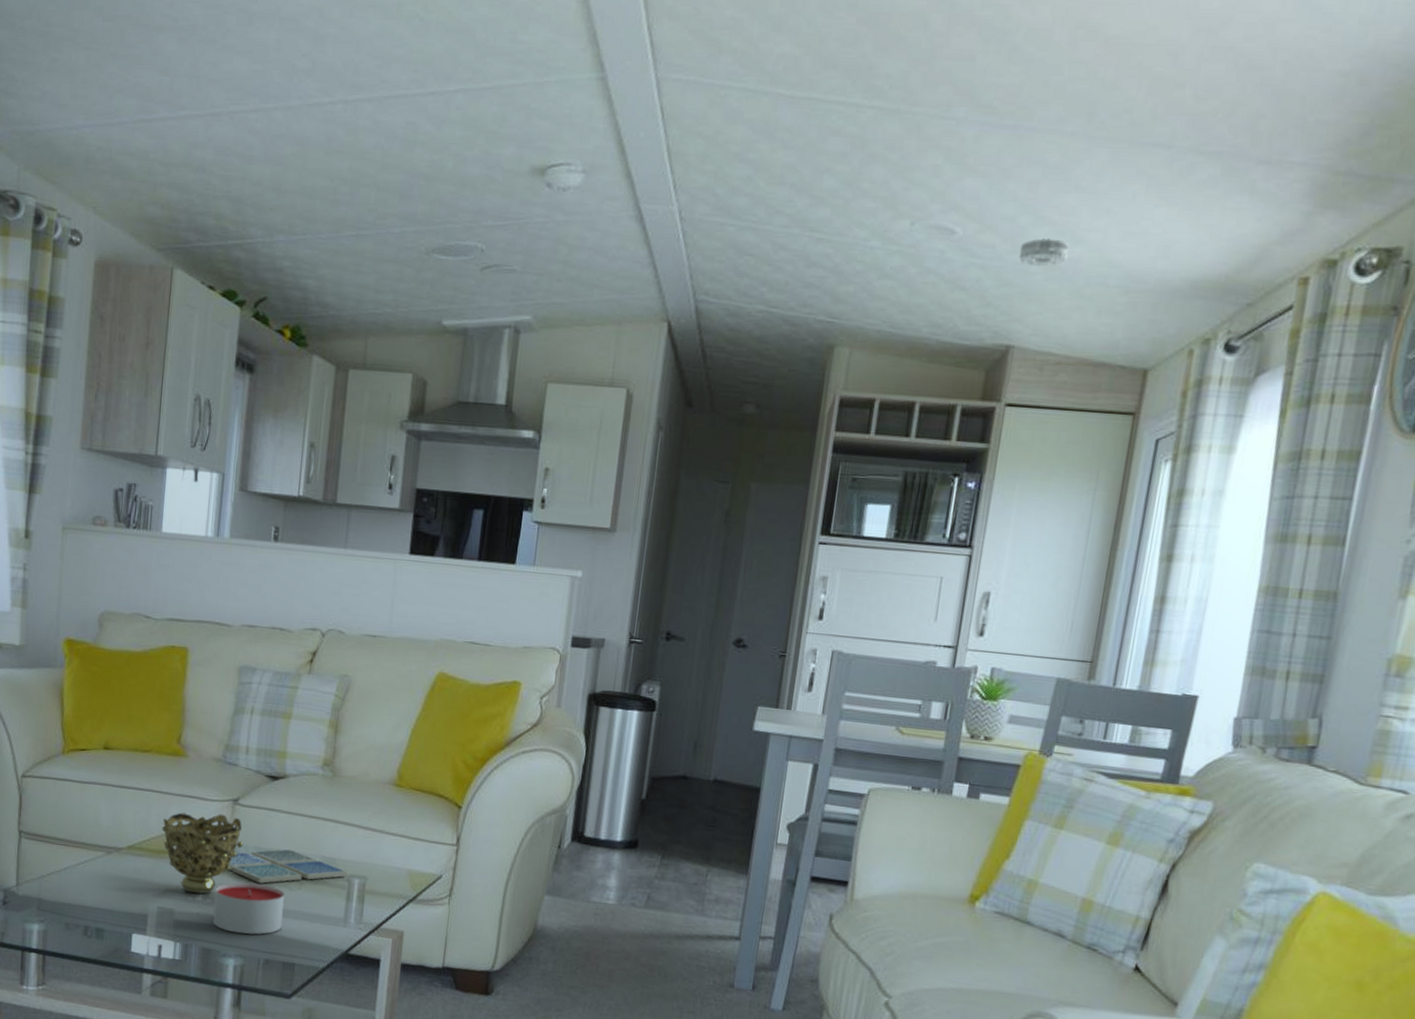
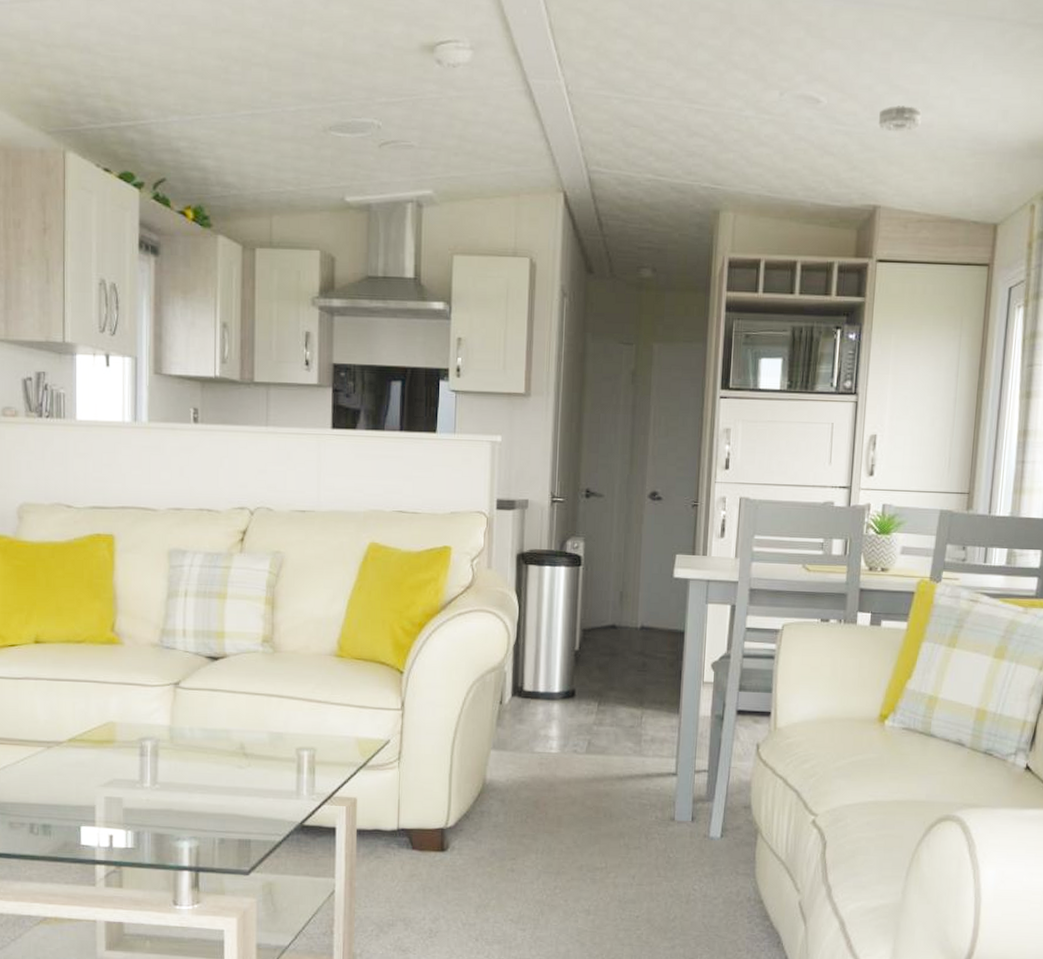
decorative bowl: present [161,812,244,894] -> none [102,699,188,780]
candle: present [213,882,284,935] -> none [162,764,235,816]
drink coaster: present [218,849,348,884] -> none [164,727,297,765]

